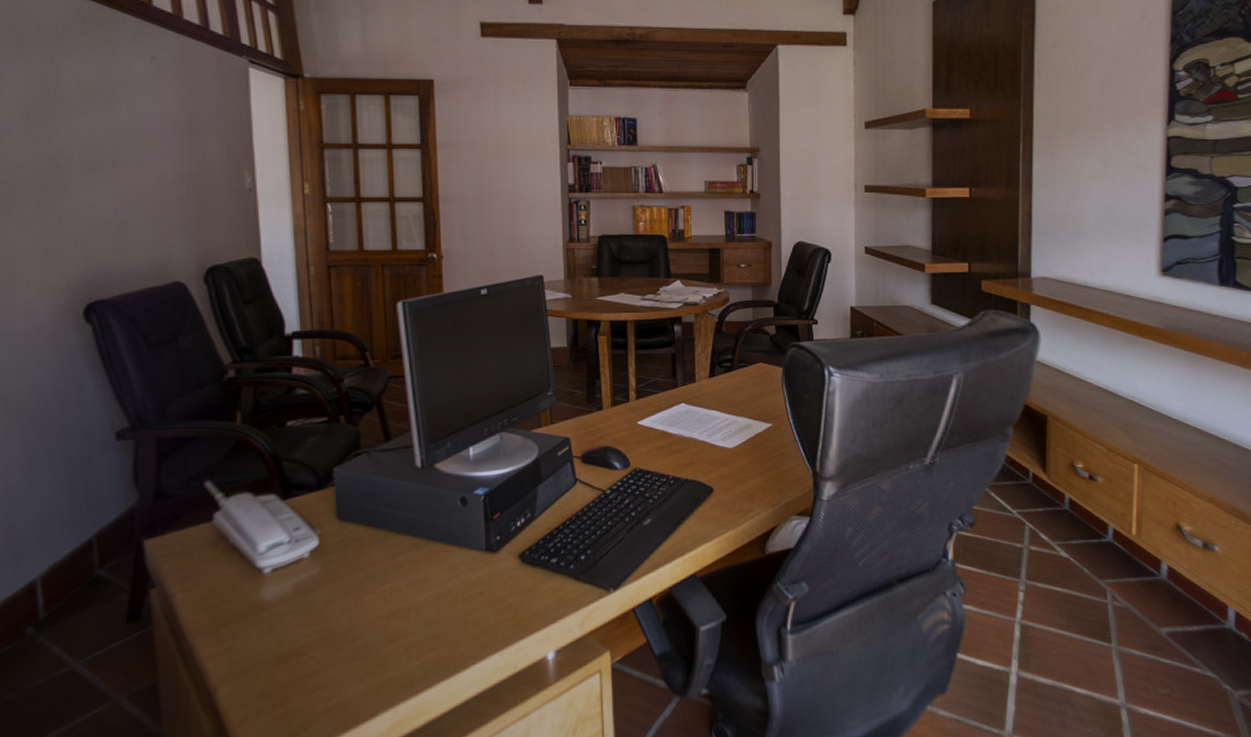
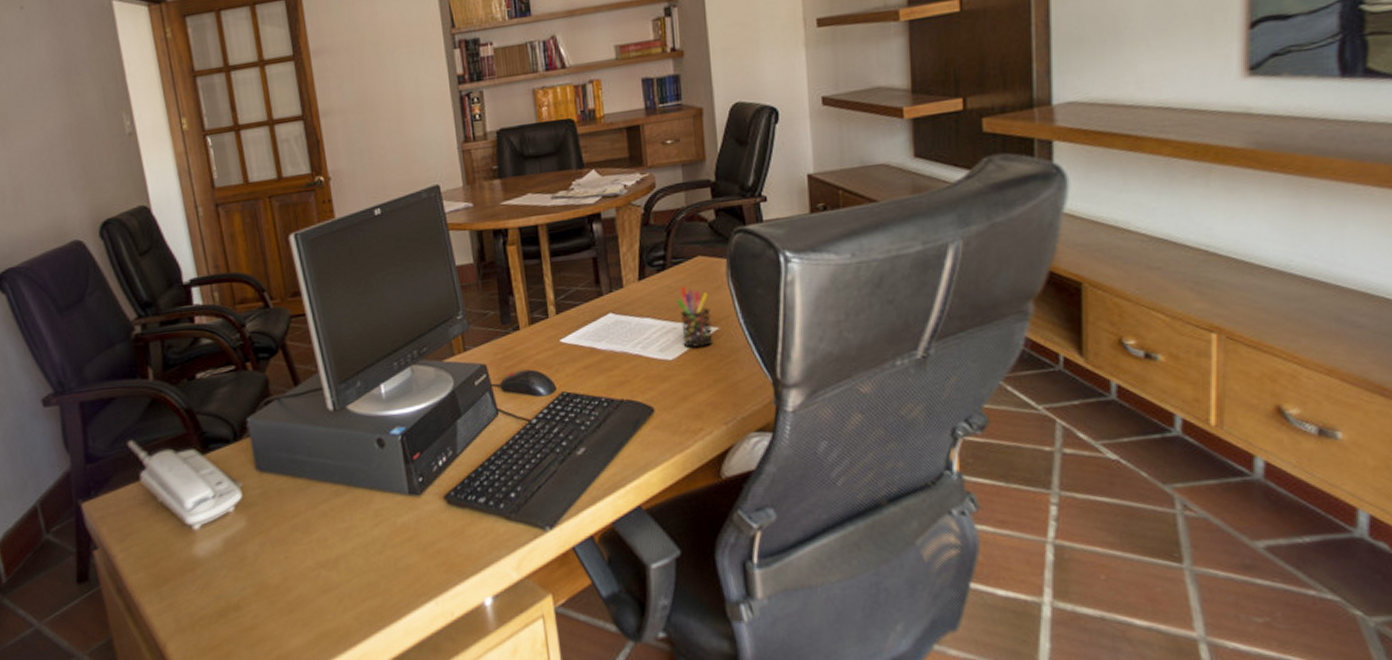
pen holder: none [739,387,766,439] -> present [677,287,713,348]

